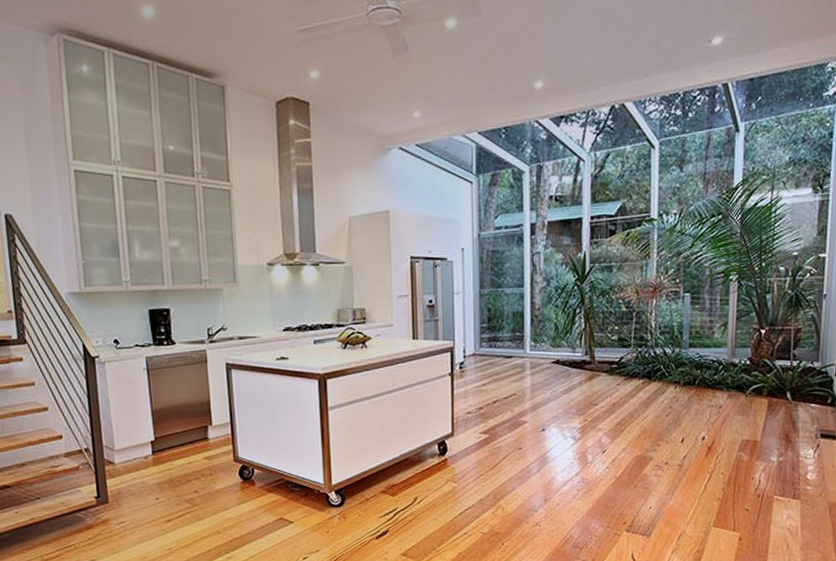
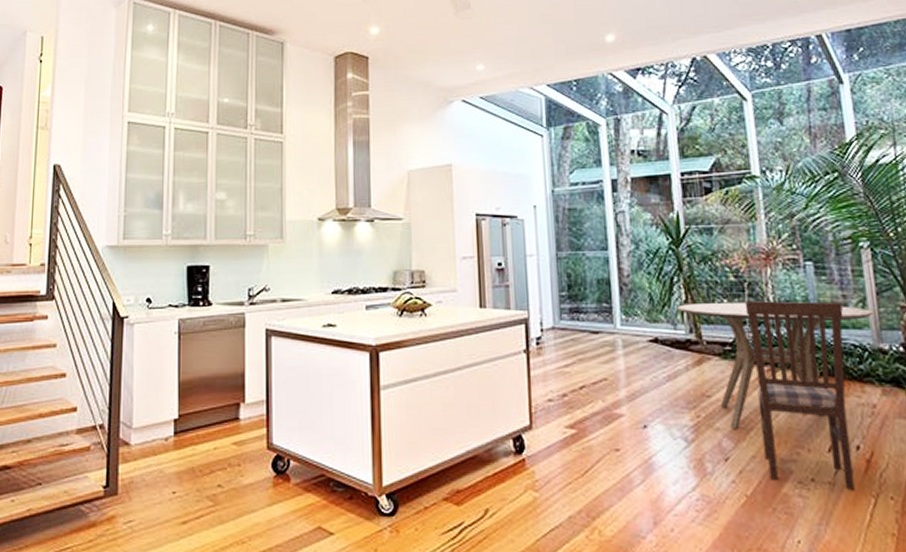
dining table: none [577,328,731,429] -> present [677,302,873,430]
dining chair: none [632,326,708,469] -> present [744,301,856,490]

